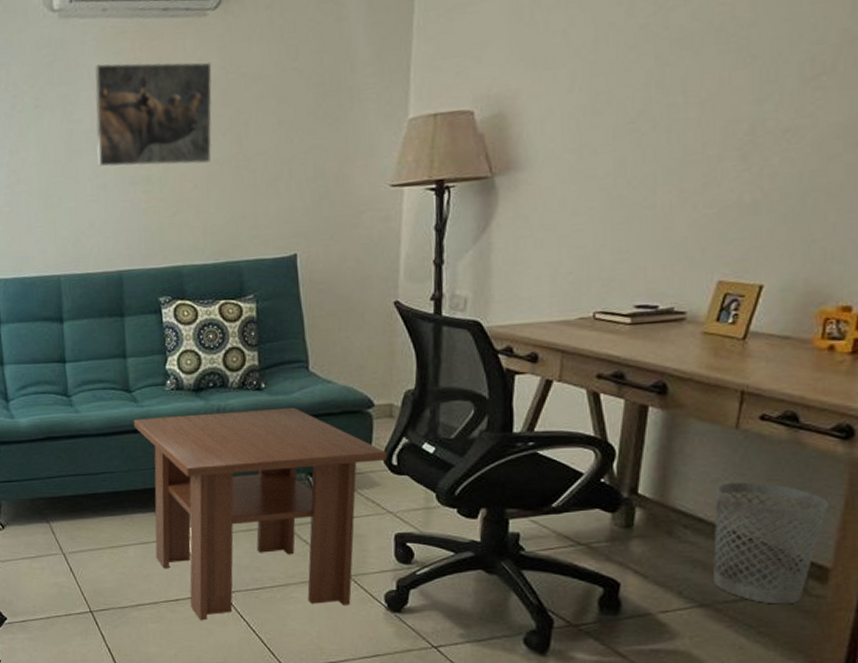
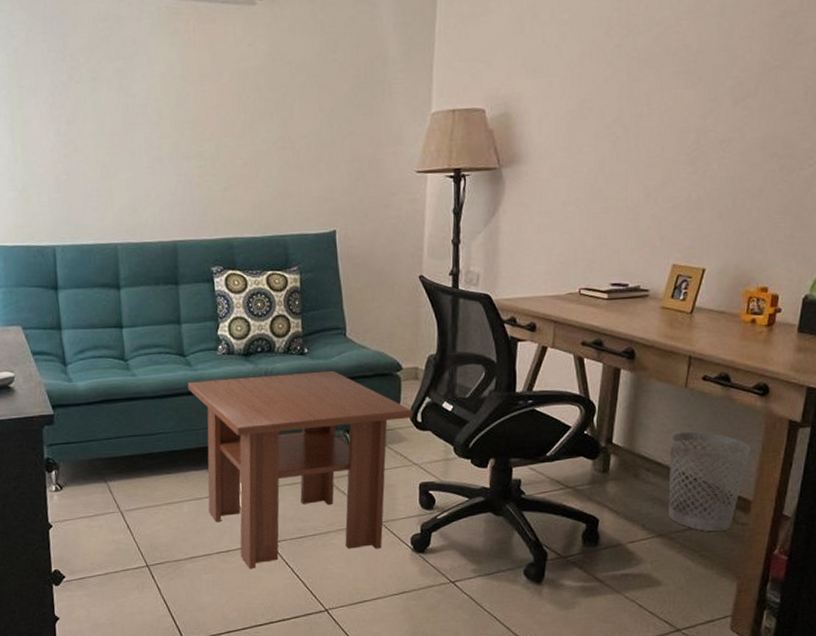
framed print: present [95,61,213,167] -> none [151,42,261,143]

